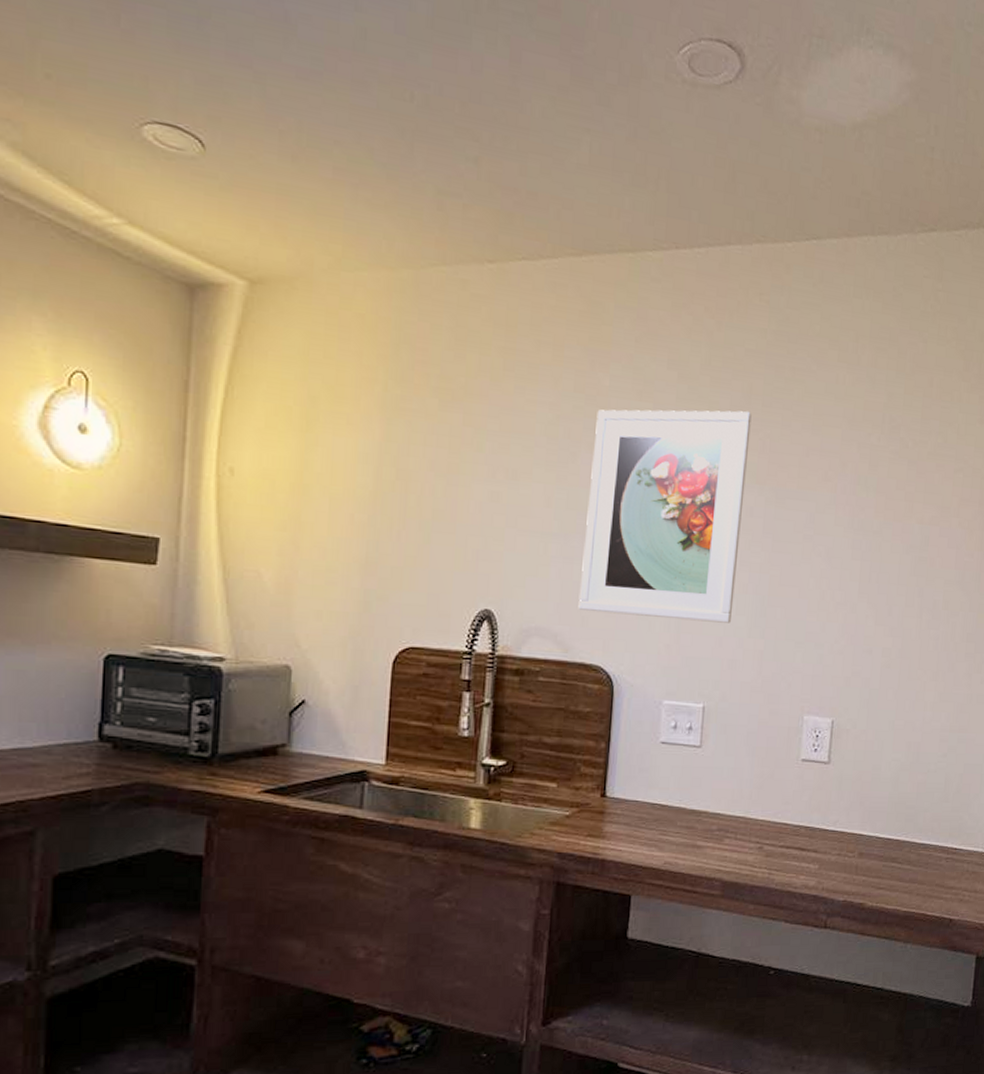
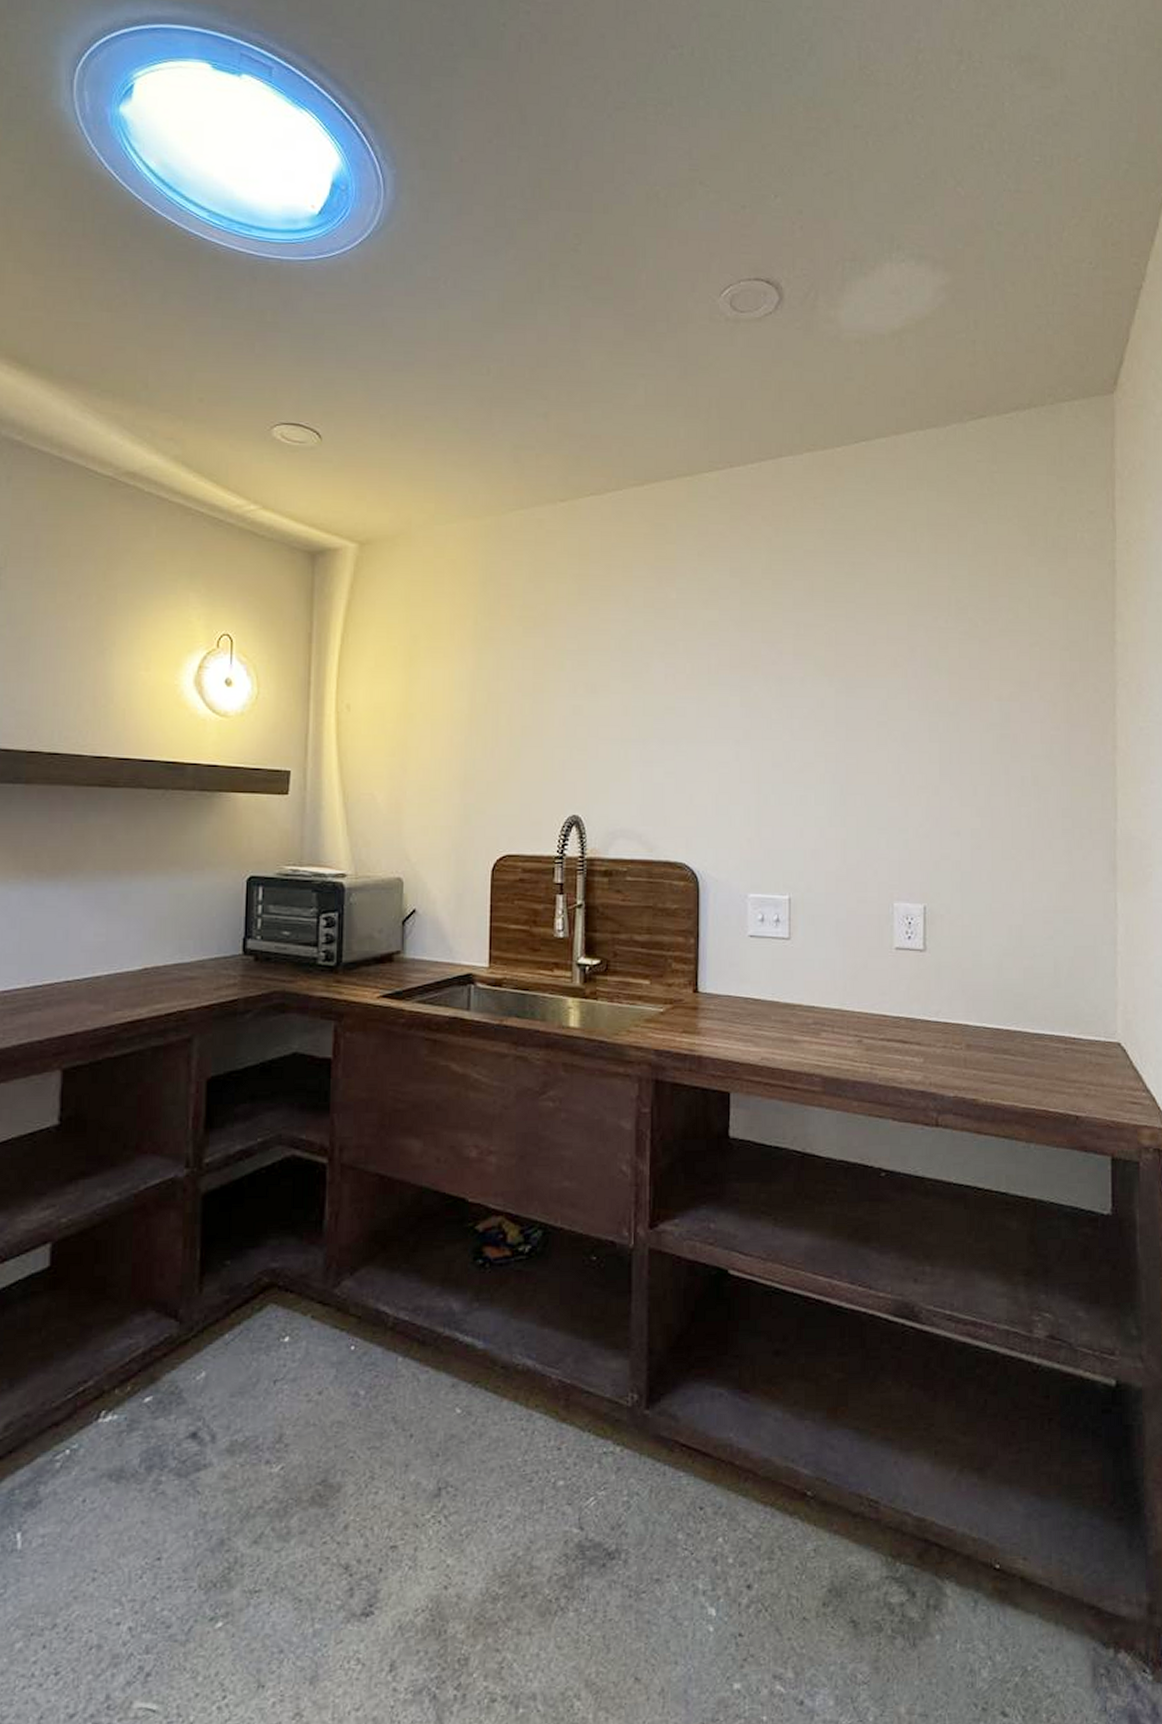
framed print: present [578,409,752,623] -> none [660,608,815,814]

